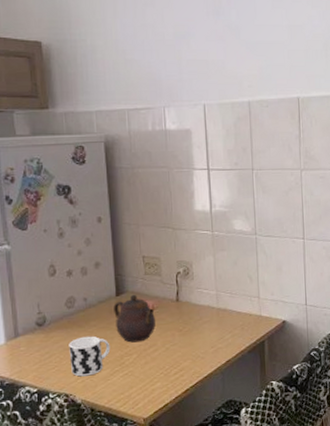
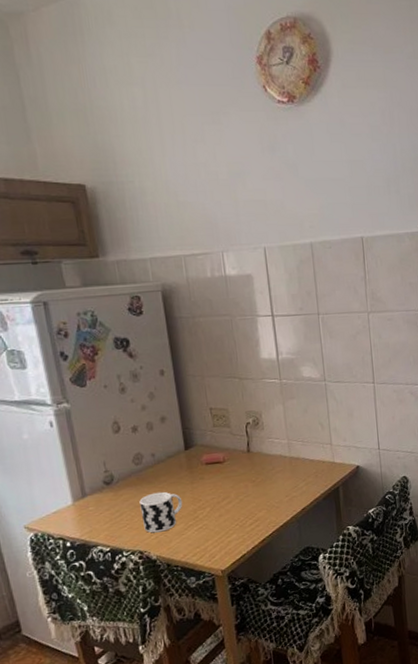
teapot: present [114,294,156,343] -> none [183,447,228,496]

